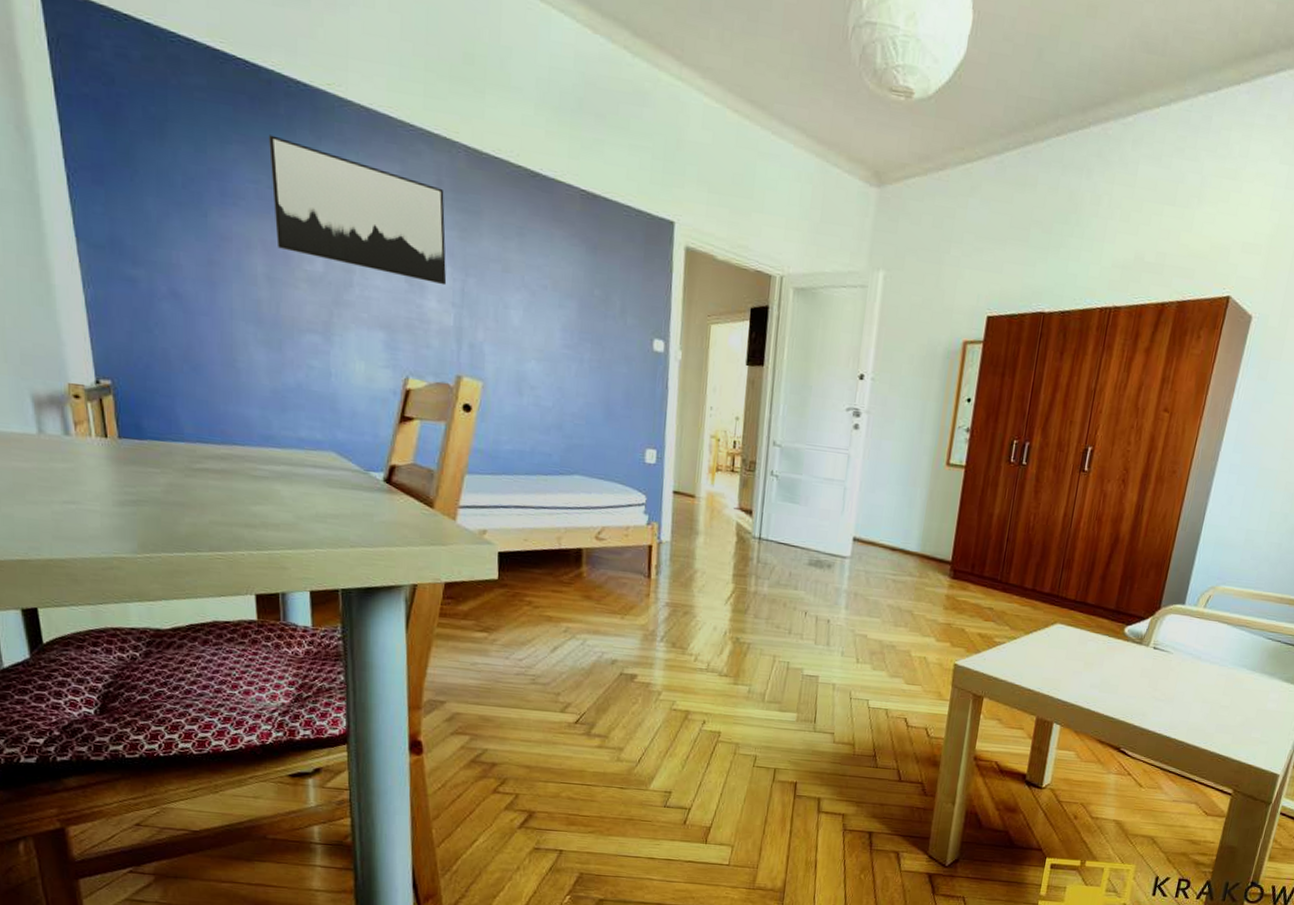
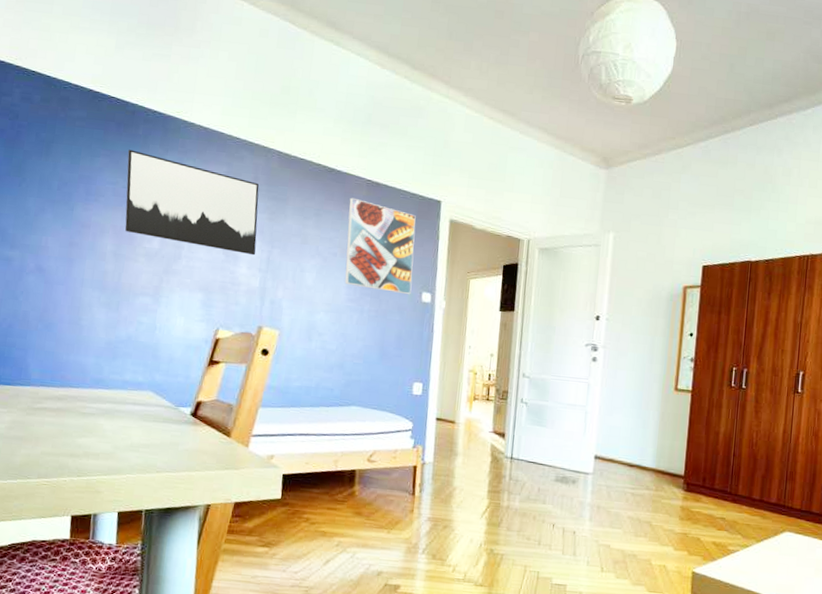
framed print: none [559,212,644,342] -> present [344,197,416,295]

